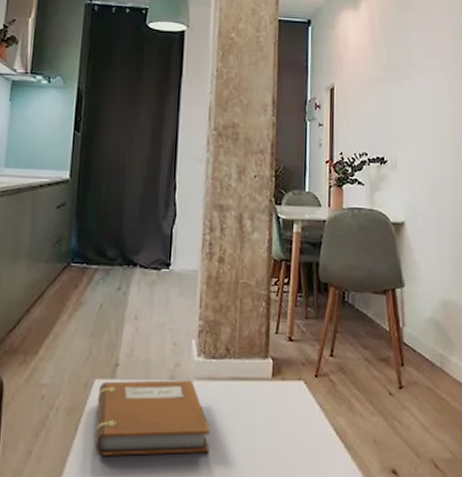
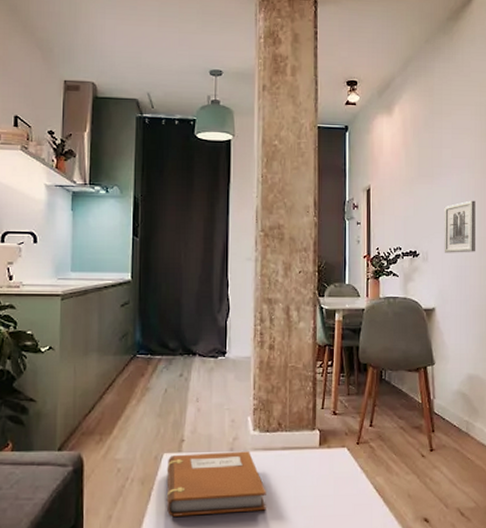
wall art: none [414,104,449,162] -> present [444,200,476,253]

